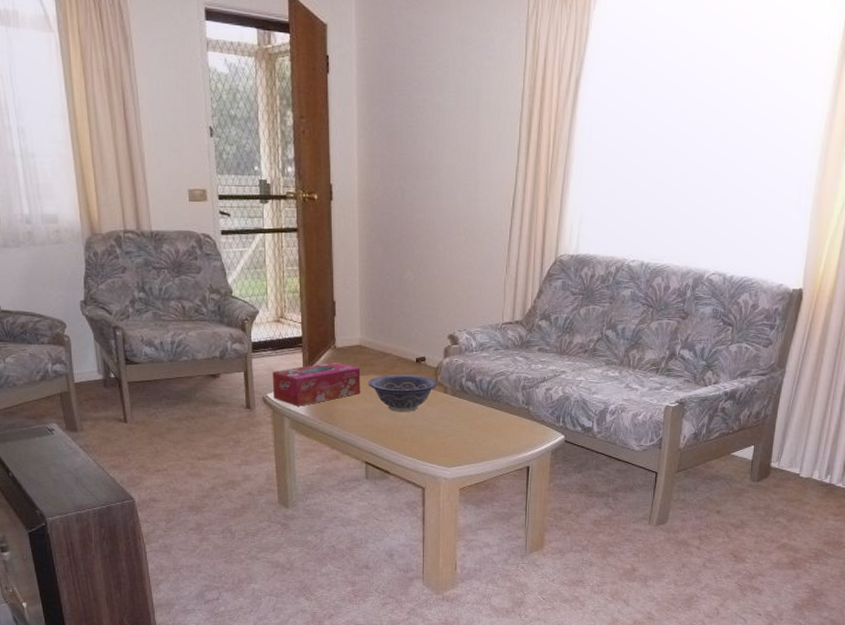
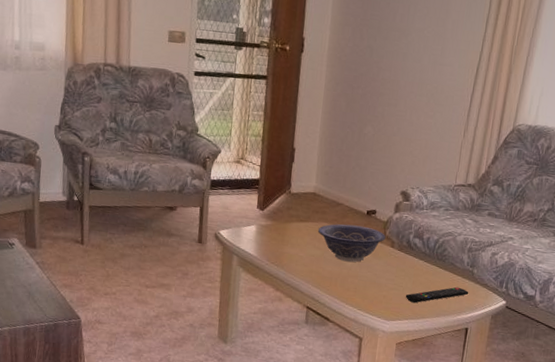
tissue box: present [272,361,361,406] -> none [225,205,312,246]
remote control: none [463,426,527,447] -> present [405,286,469,303]

